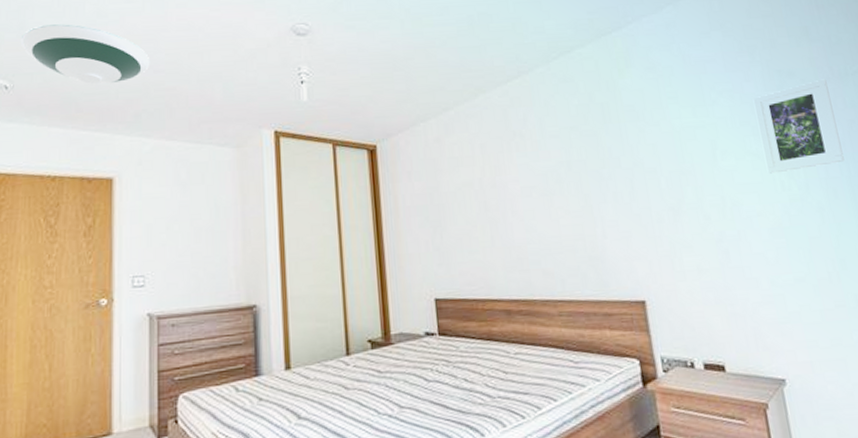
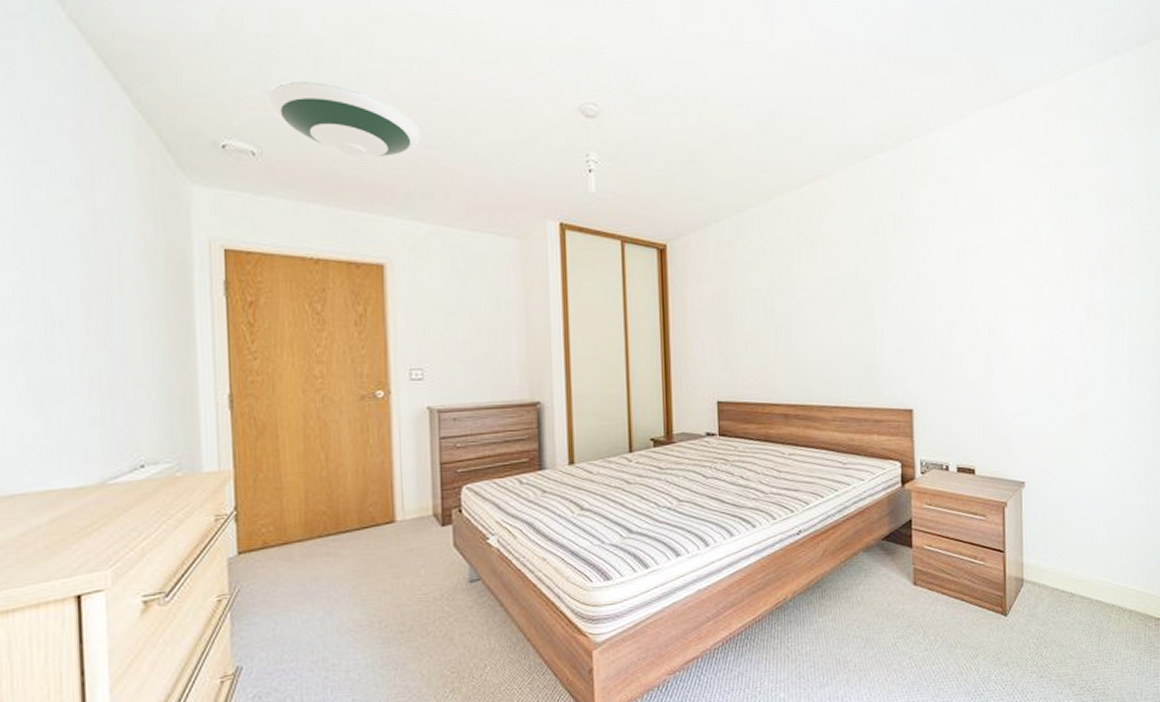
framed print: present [753,79,845,174] -> none [1037,203,1109,294]

